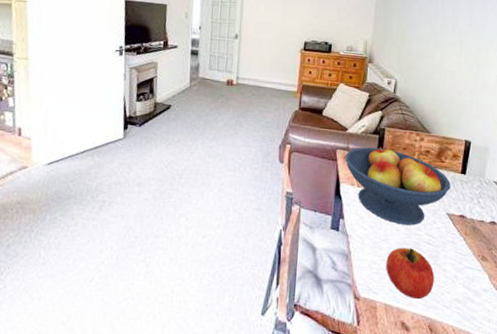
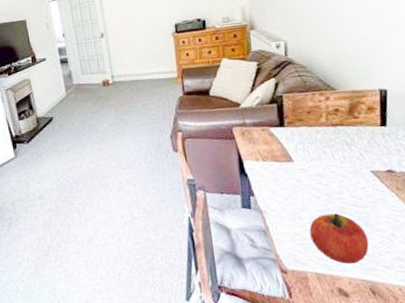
fruit bowl: present [345,146,451,226] -> none [243,115,371,192]

